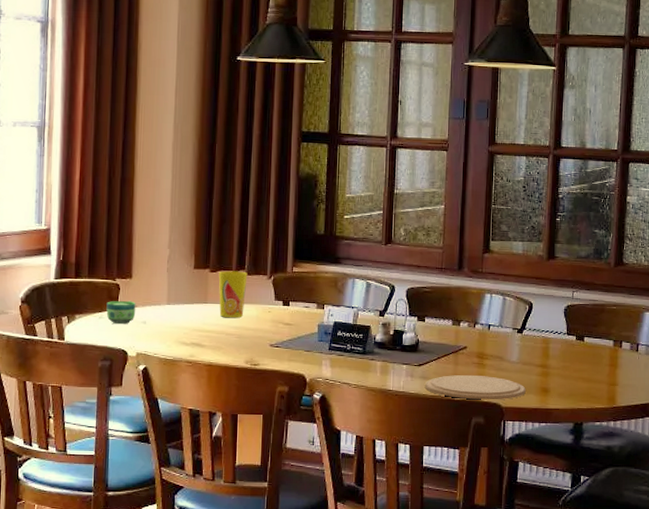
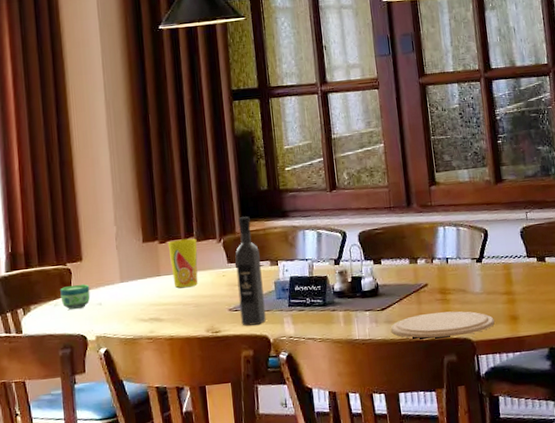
wine bottle: none [281,257,307,363] -> present [235,216,266,326]

